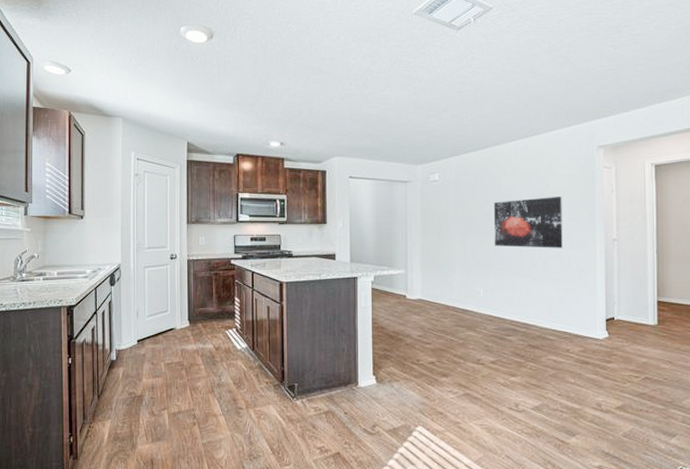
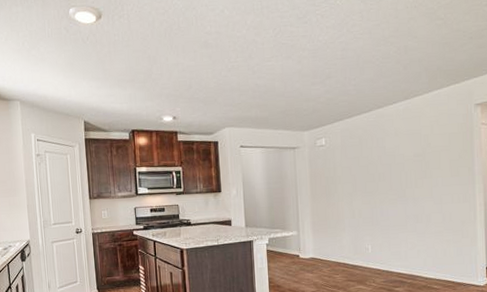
wall art: present [493,196,563,248] -> none [378,153,445,205]

